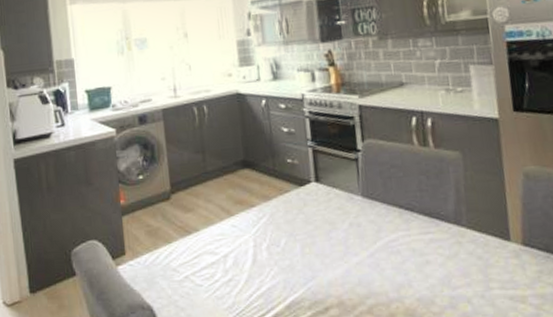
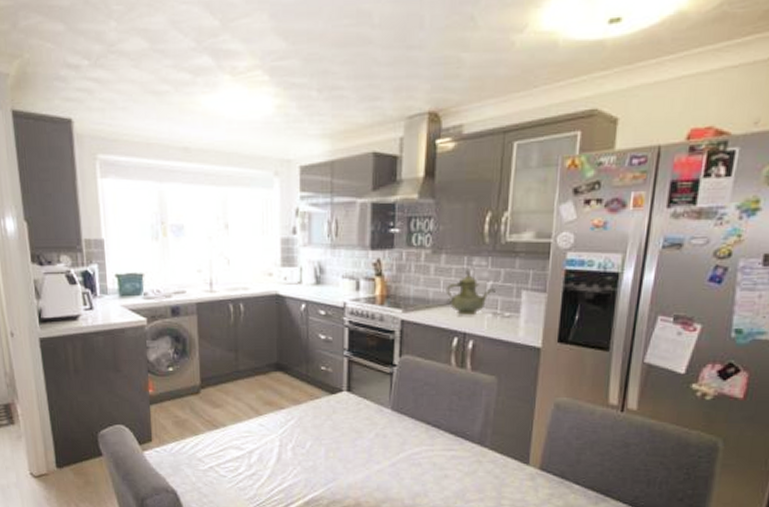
teapot: none [396,50,446,96] -> present [445,269,497,316]

